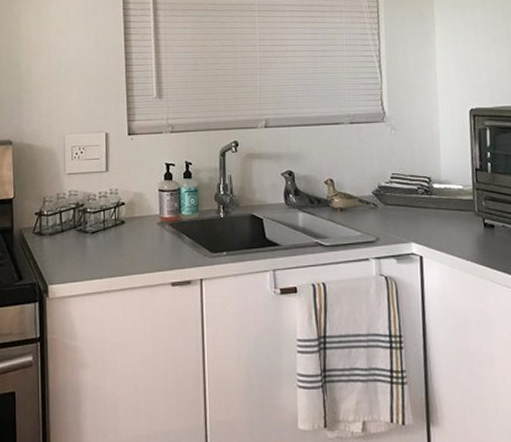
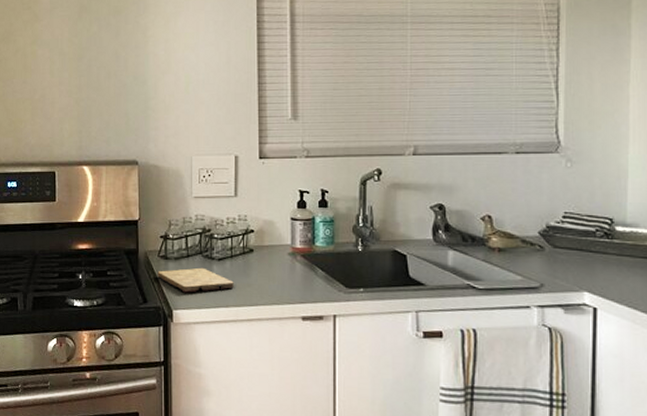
cutting board: none [32,241,107,267] -> present [157,267,234,293]

